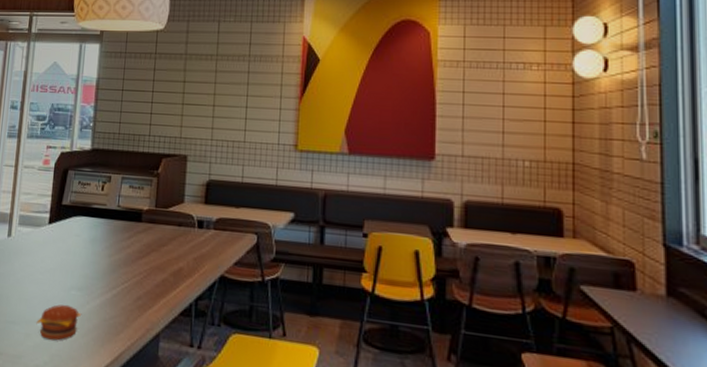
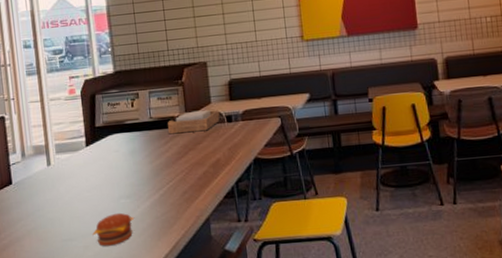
napkin holder: none [133,207,191,233] -> present [167,110,220,135]

